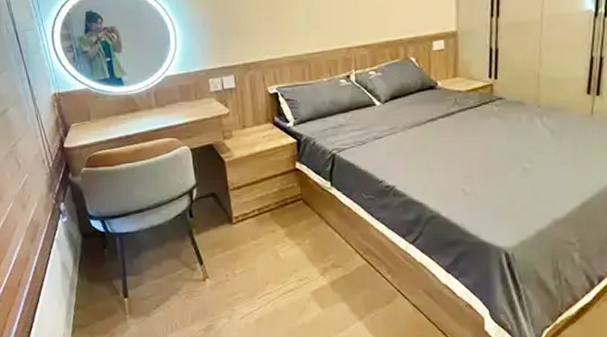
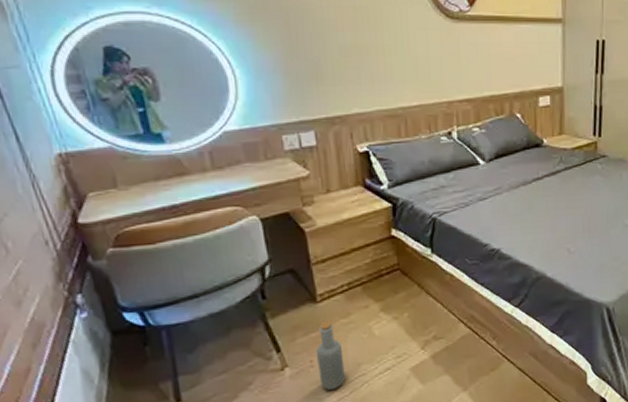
bottle: none [232,241,255,303] -> present [316,320,345,390]

